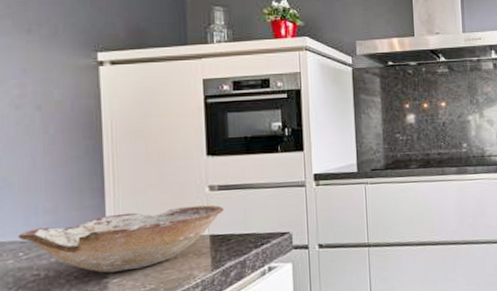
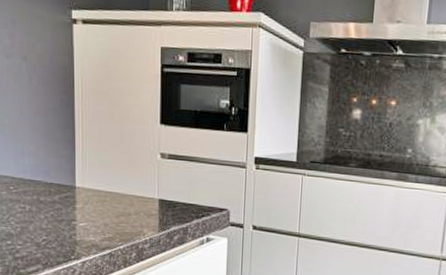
bowl: present [17,205,225,273] -> none [9,166,173,218]

